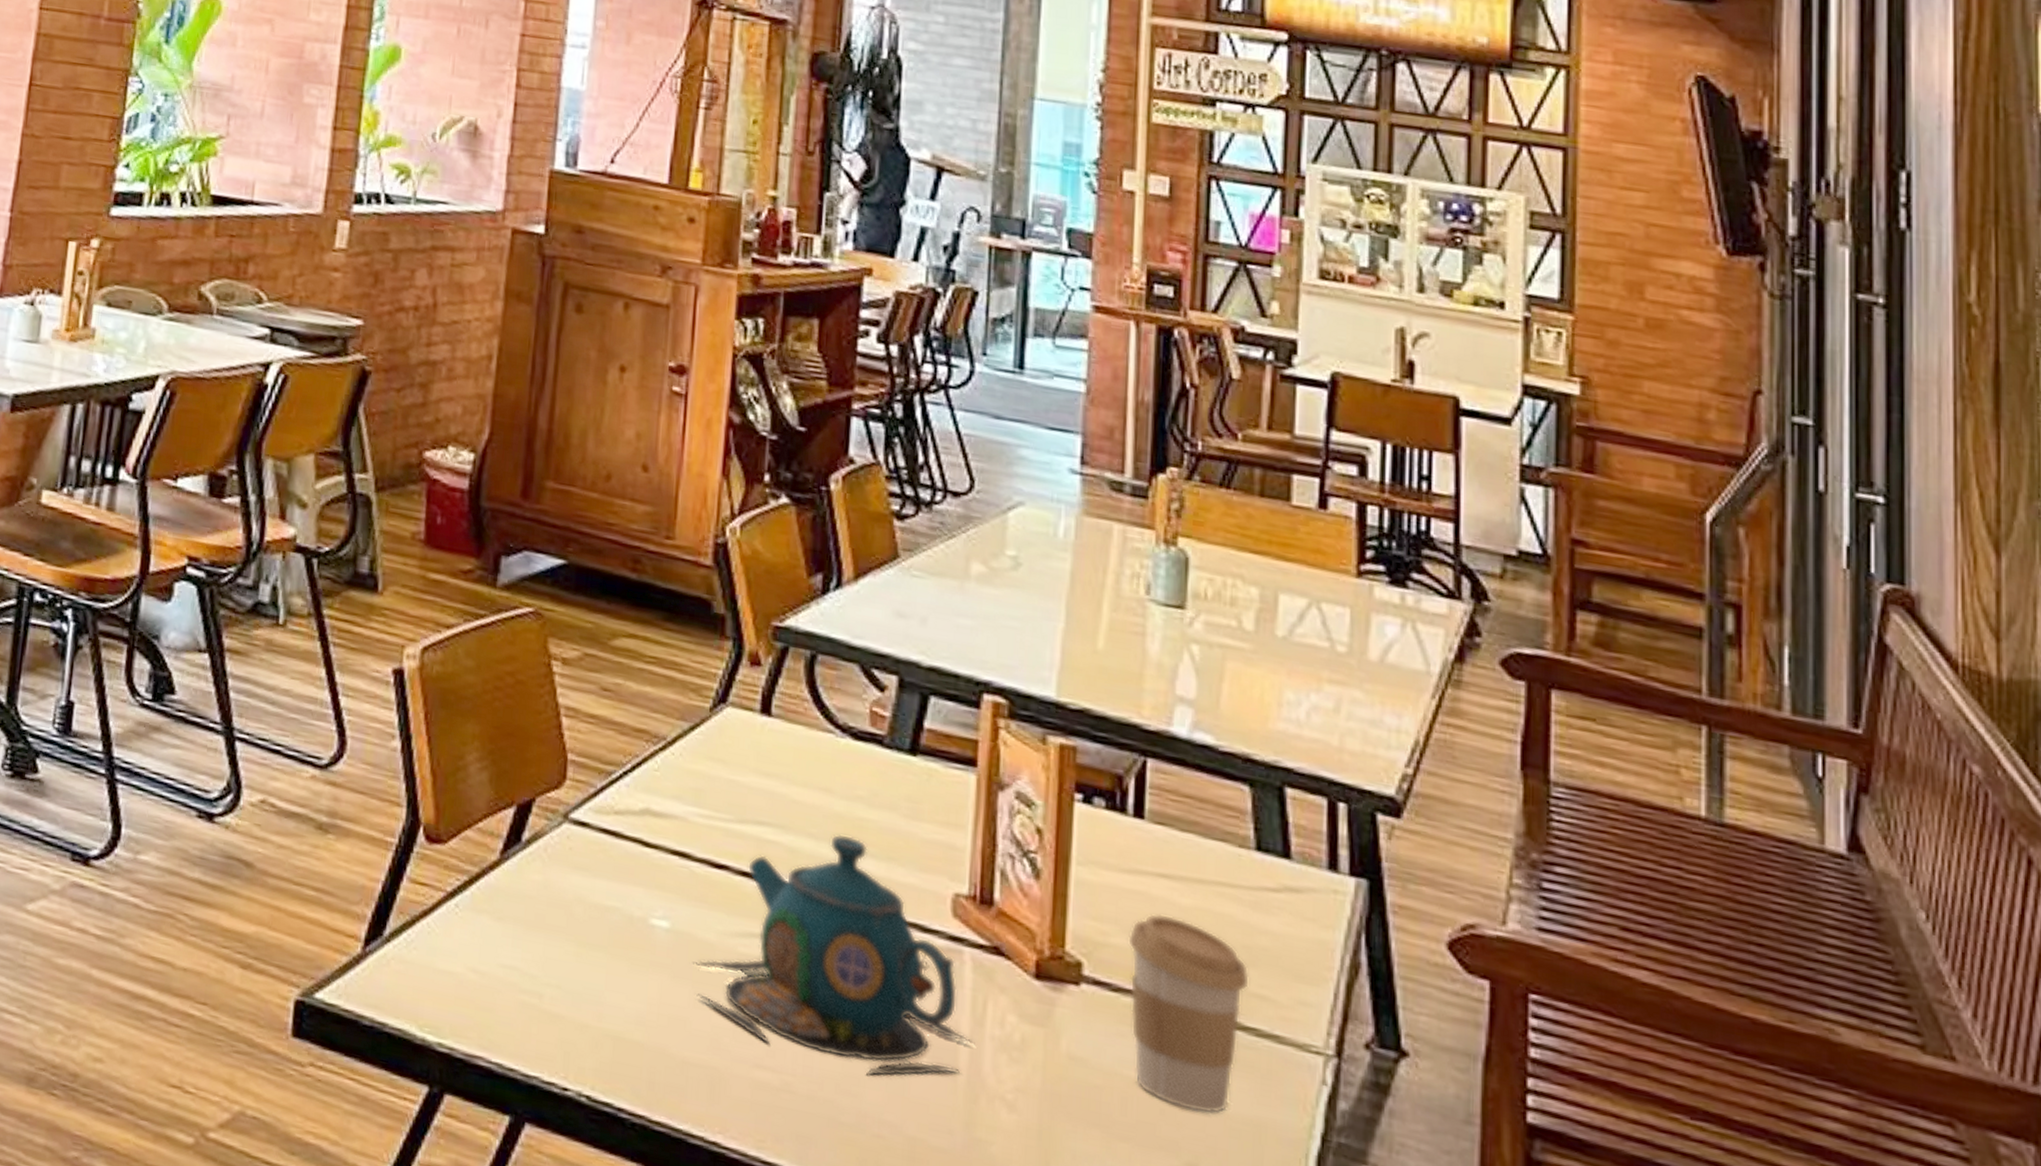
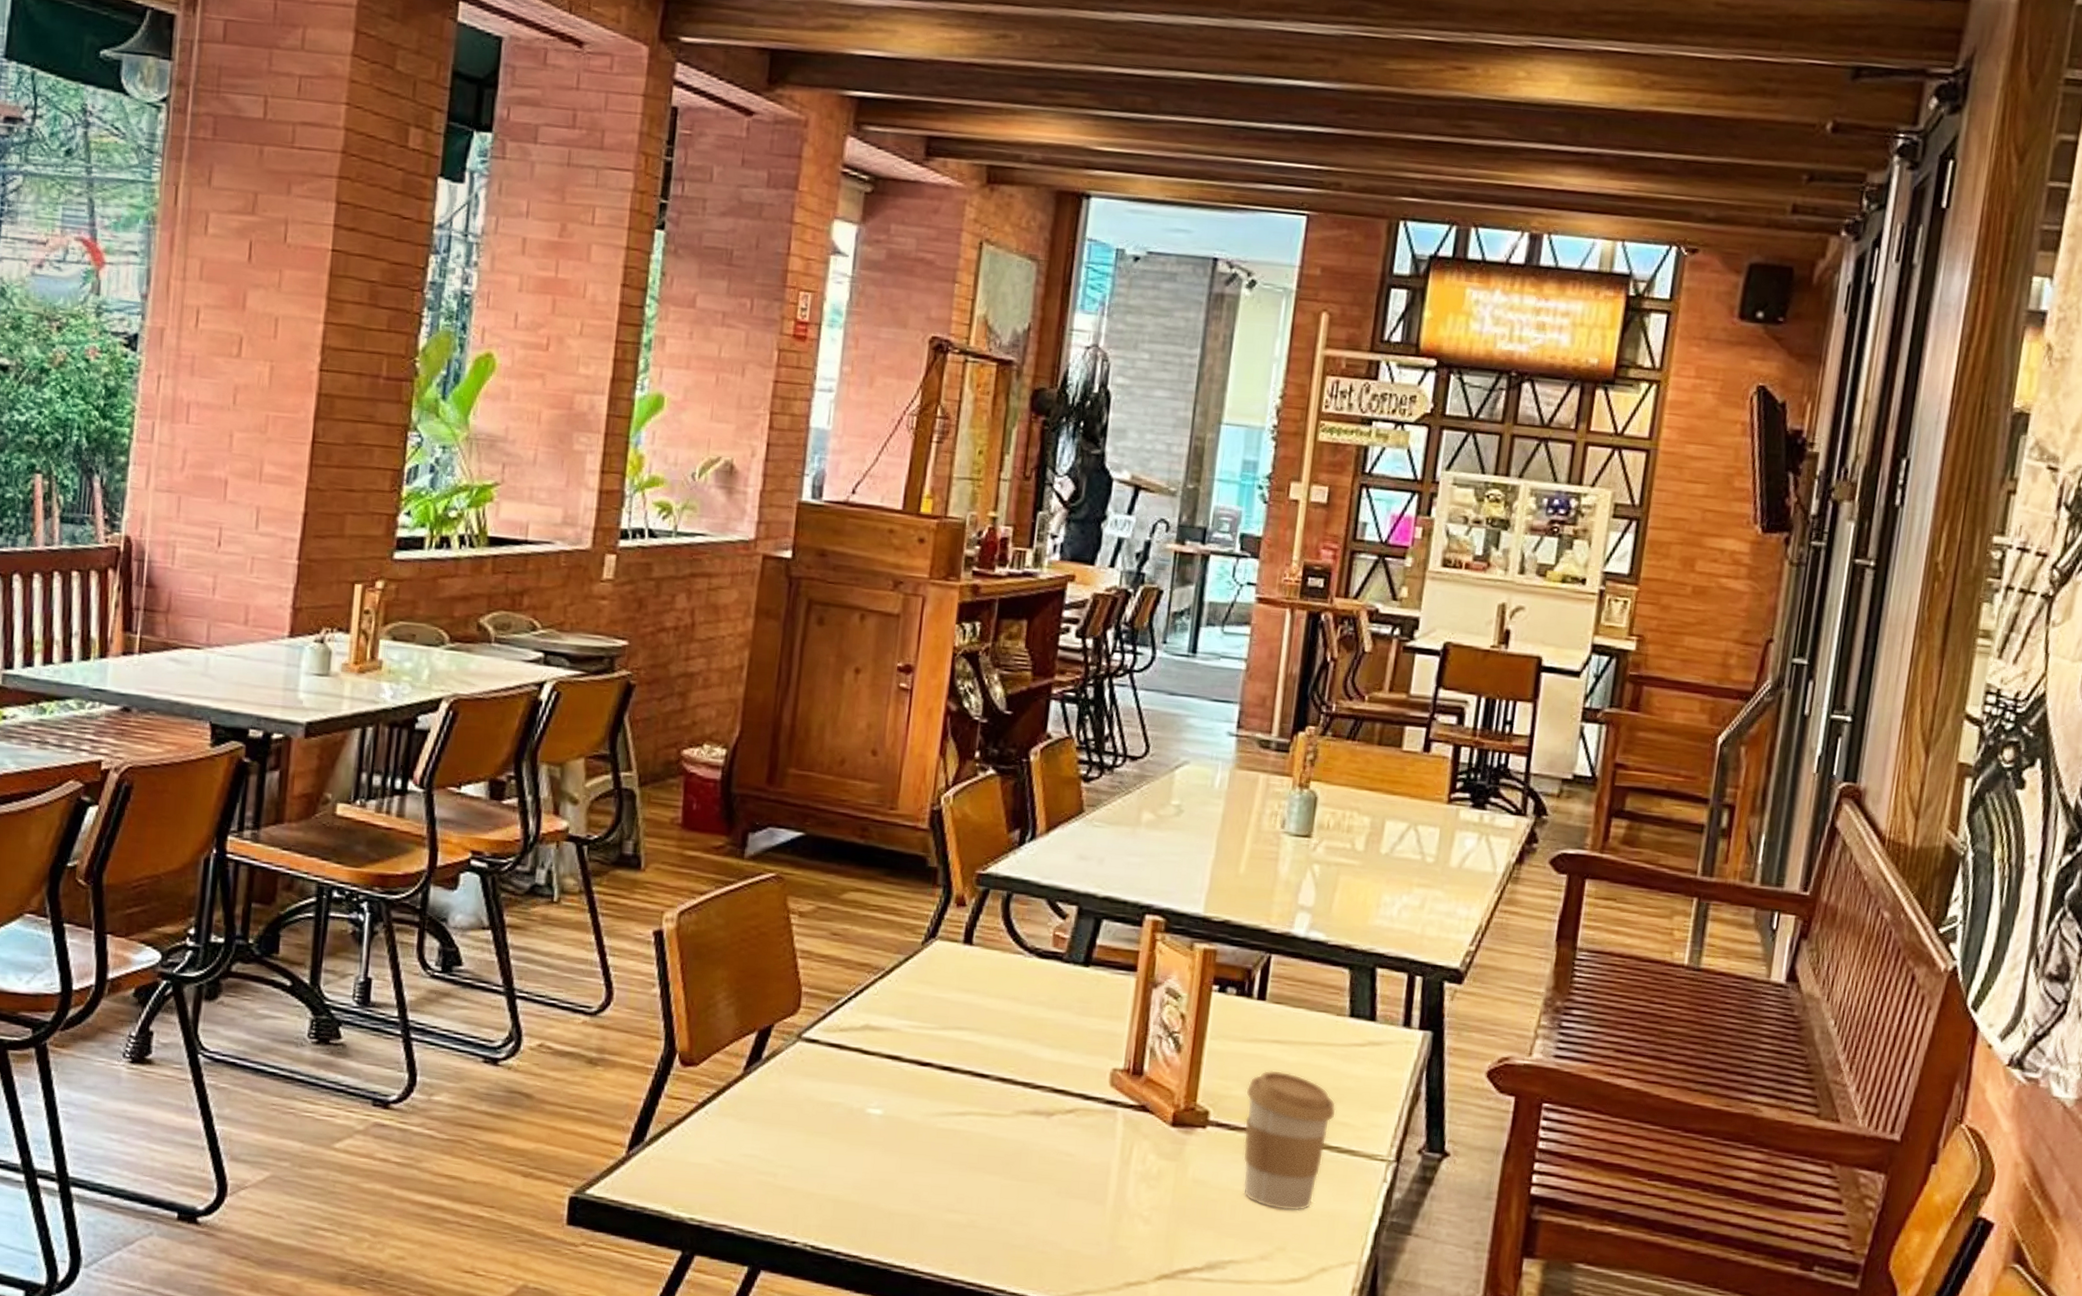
teapot: present [692,834,975,1077] -> none [900,1031,1122,1210]

